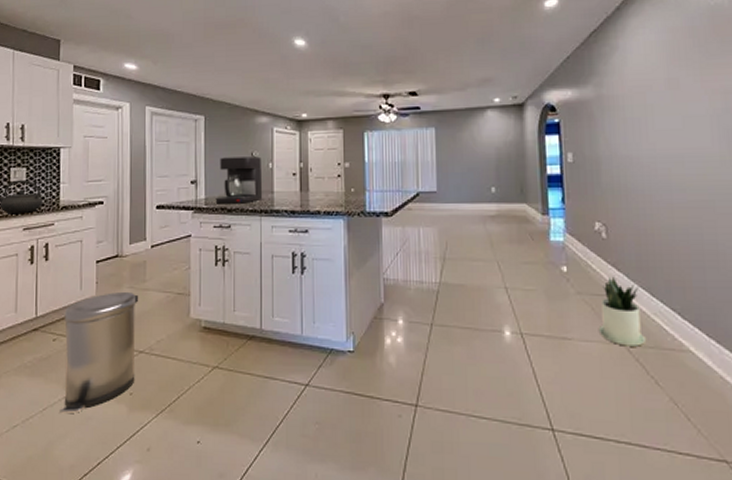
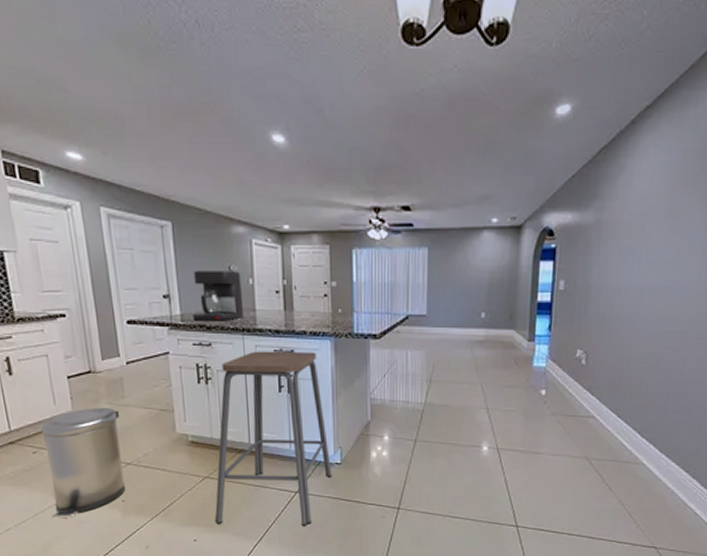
bar stool: none [220,231,344,427] -> present [214,351,332,527]
planter: present [598,276,645,347] -> none [566,399,608,460]

